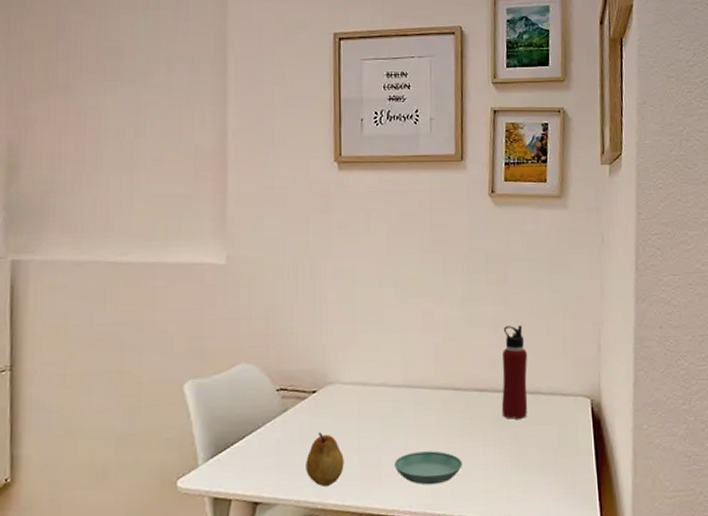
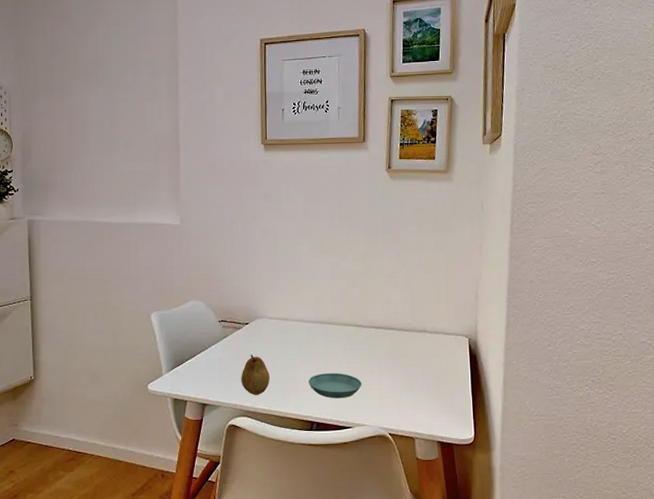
water bottle: present [501,325,528,419] -> none [394,277,416,351]

